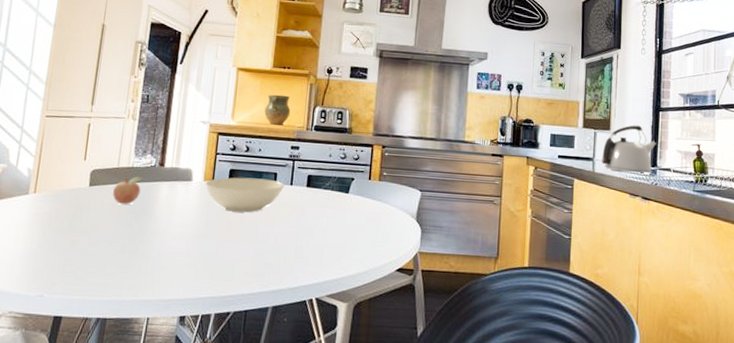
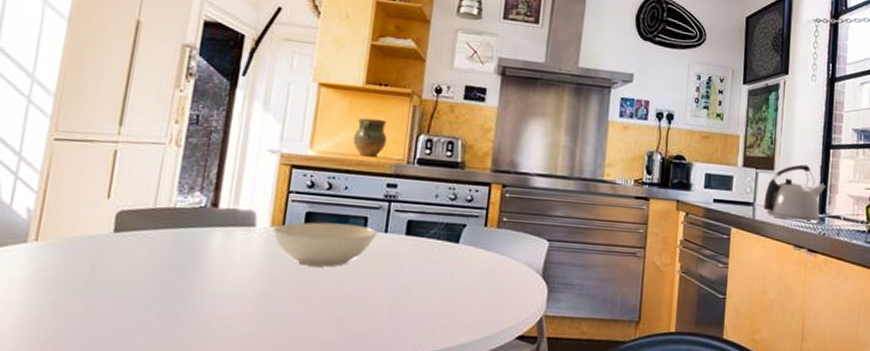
fruit: present [113,176,143,205] -> none [146,220,189,257]

